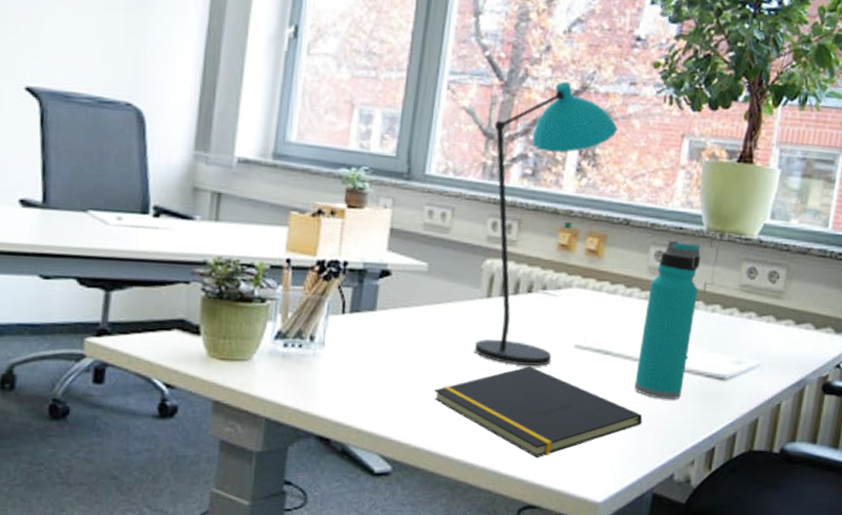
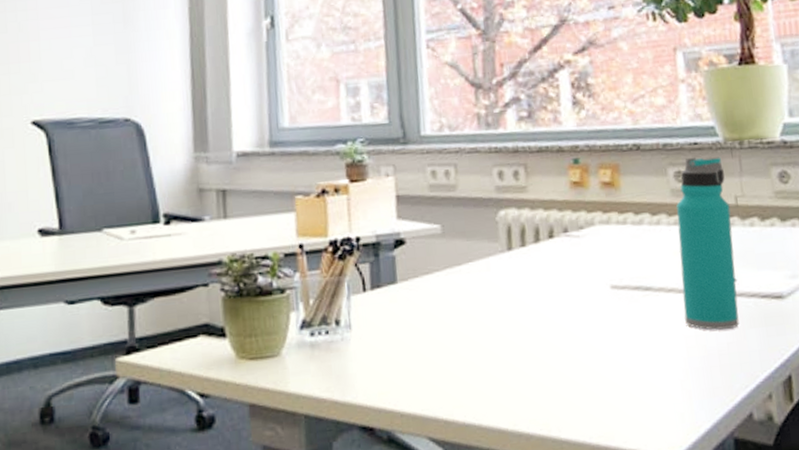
notepad: present [434,366,643,458] -> none [473,316,703,417]
desk lamp: present [474,80,618,366] -> none [480,18,606,318]

